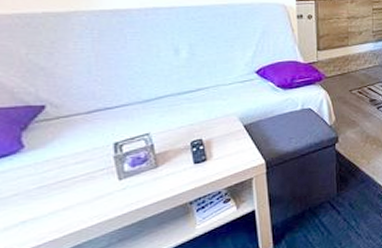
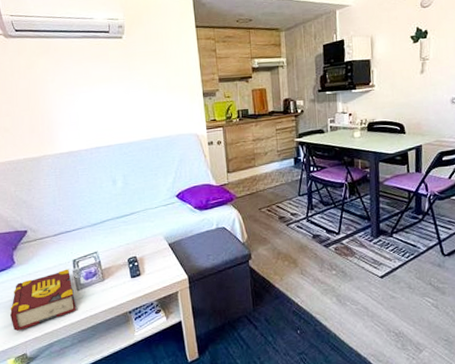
book: none [14,154,118,234] -> present [10,269,77,332]

